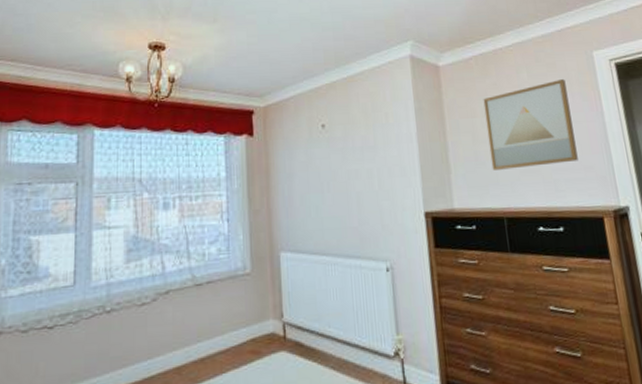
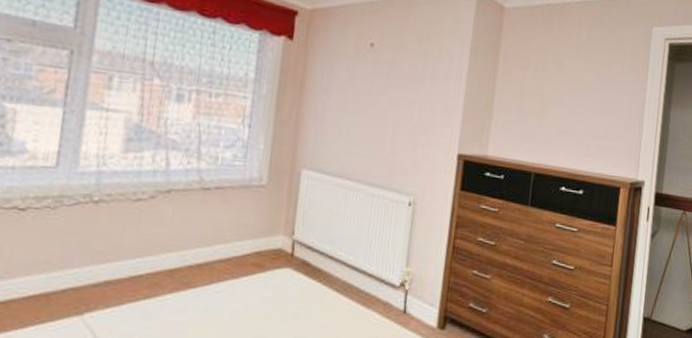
wall art: present [483,78,578,170] -> none [532,47,621,131]

